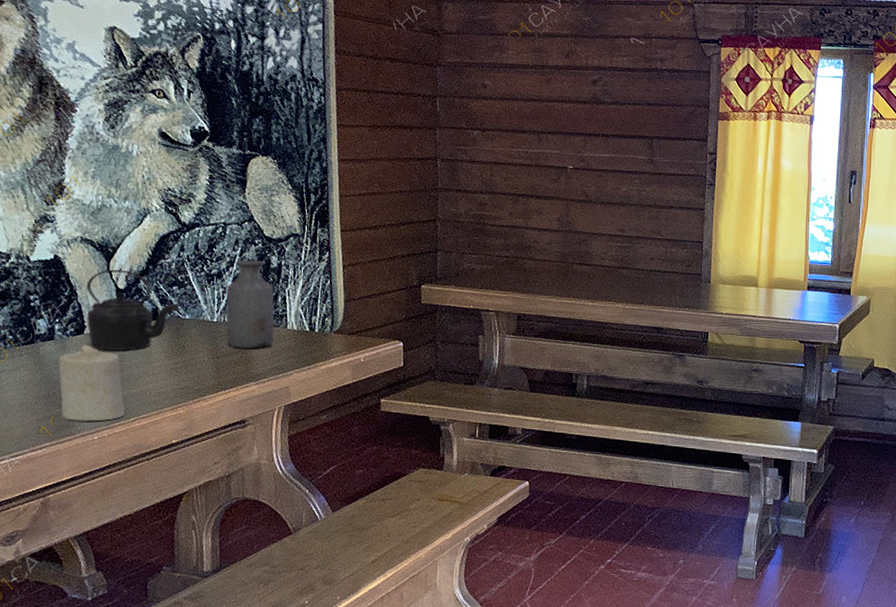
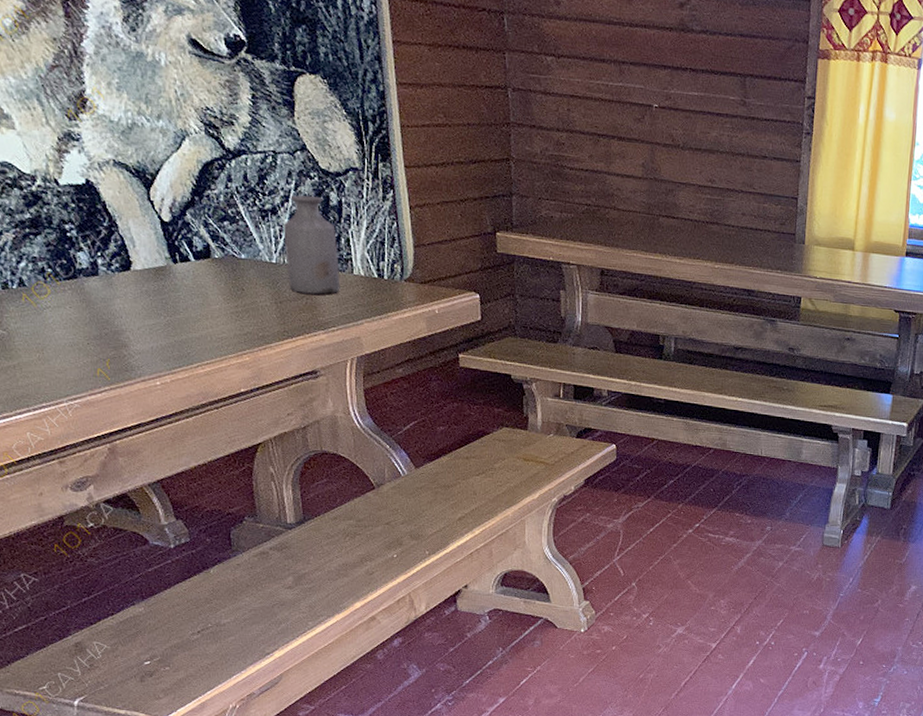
candle: present [58,343,125,422] -> none [107,280,187,366]
kettle: present [86,269,180,351] -> none [126,199,234,291]

